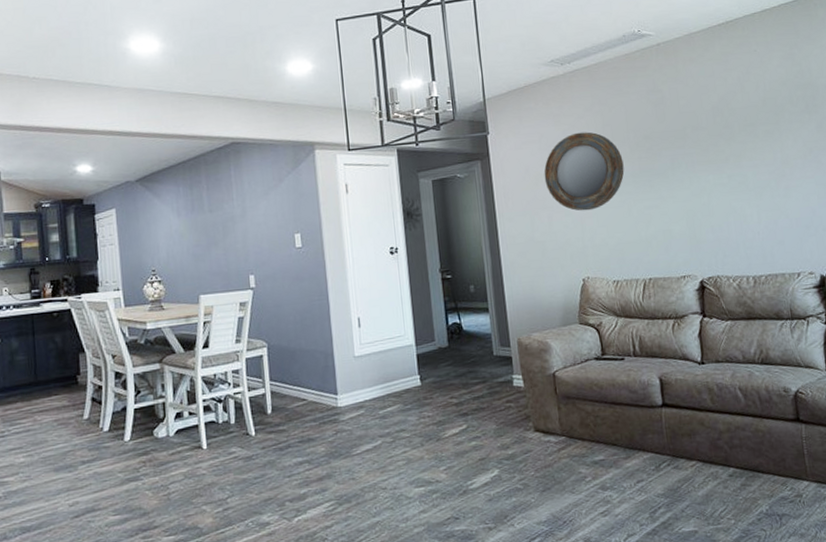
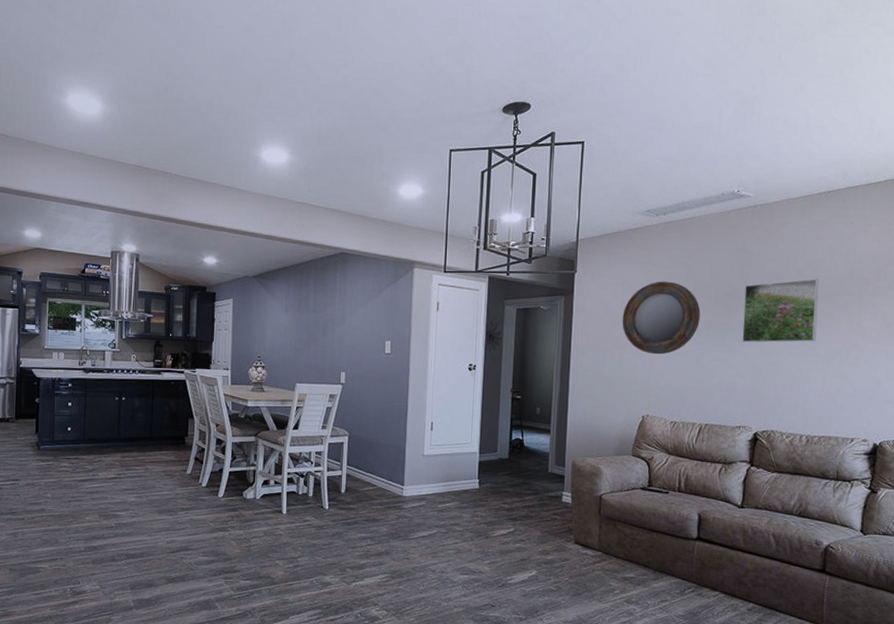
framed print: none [663,111,743,187] -> present [742,279,819,343]

